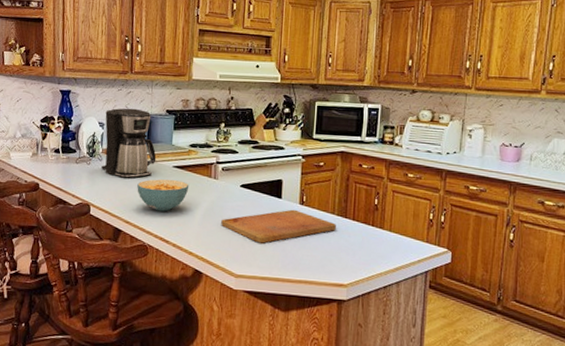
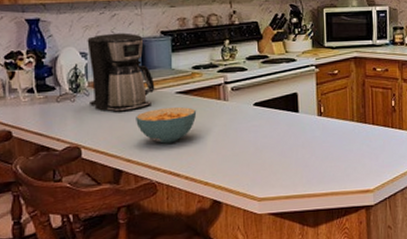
cutting board: present [221,209,336,243] -> none [237,122,357,162]

